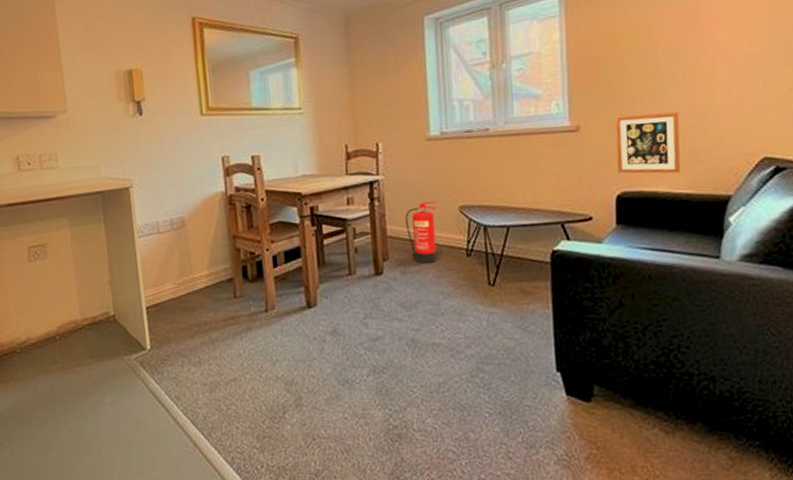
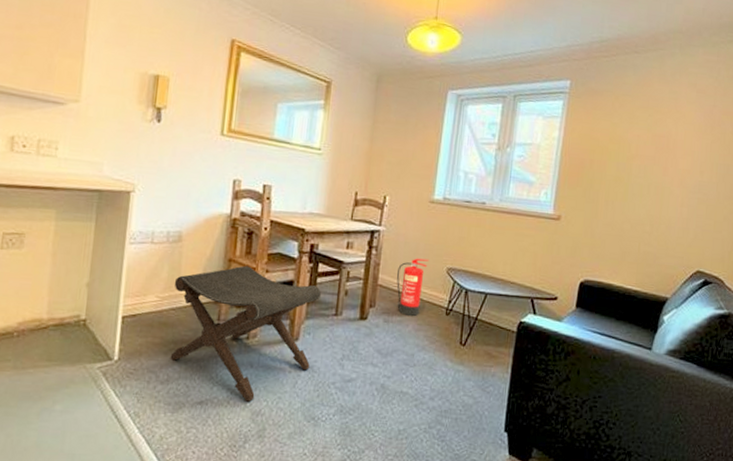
footstool: none [186,239,333,373] -> present [170,265,321,402]
picture frame: present [615,112,681,174] -> none [584,213,640,272]

